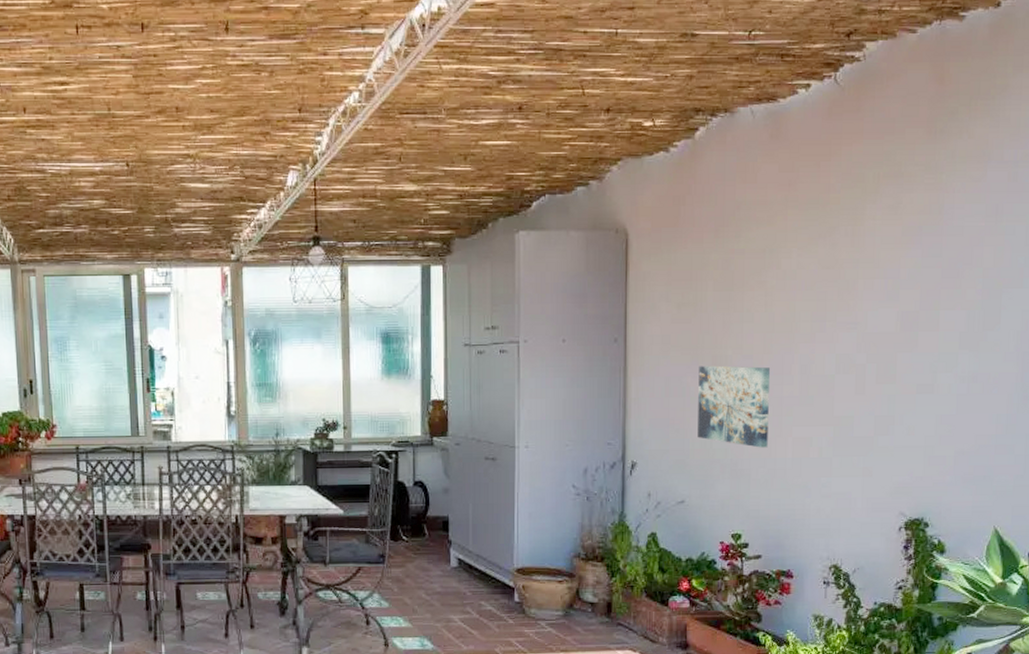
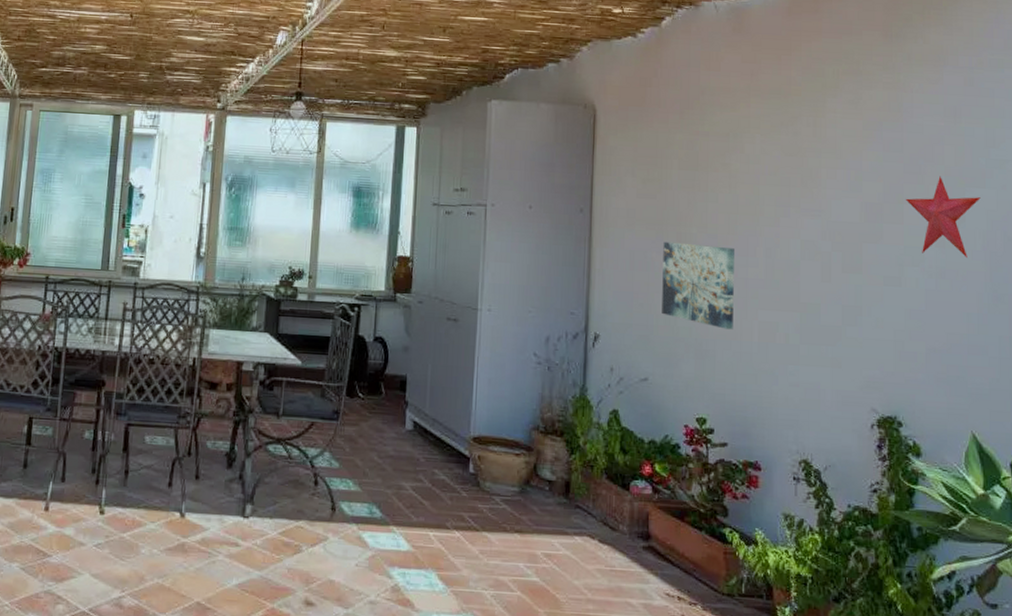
decorative star: none [941,278,1017,361] -> present [905,176,981,259]

